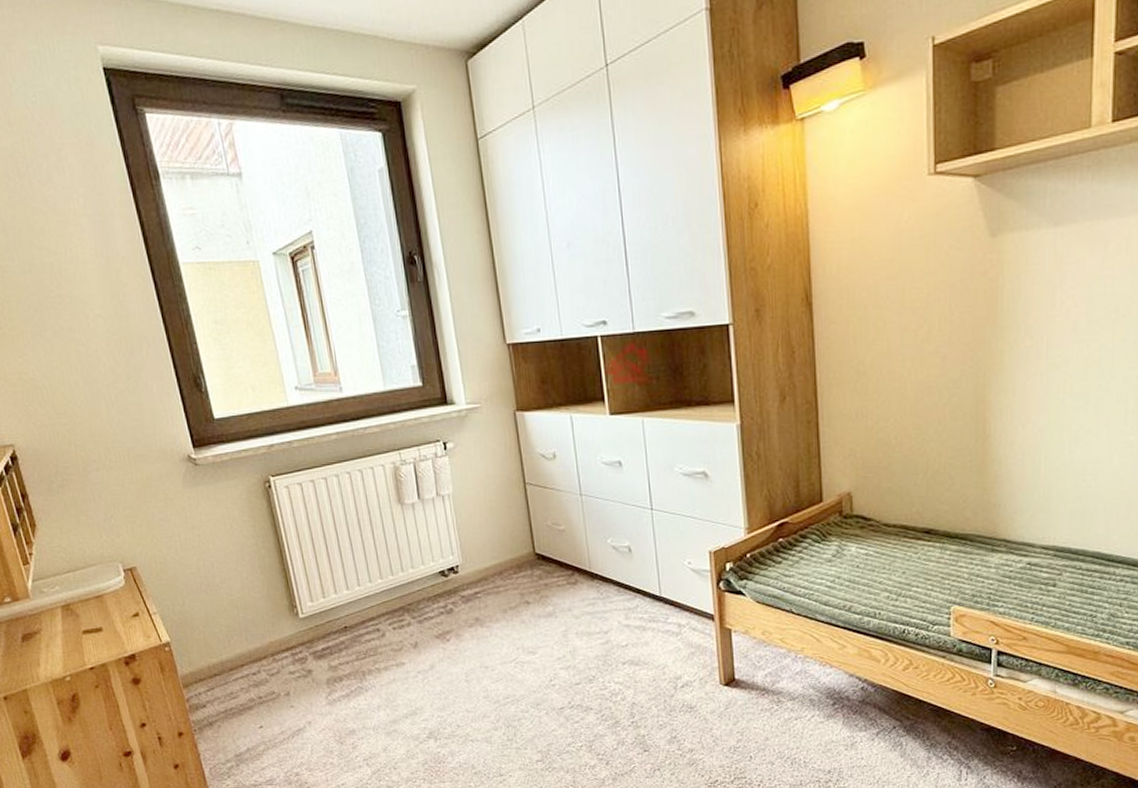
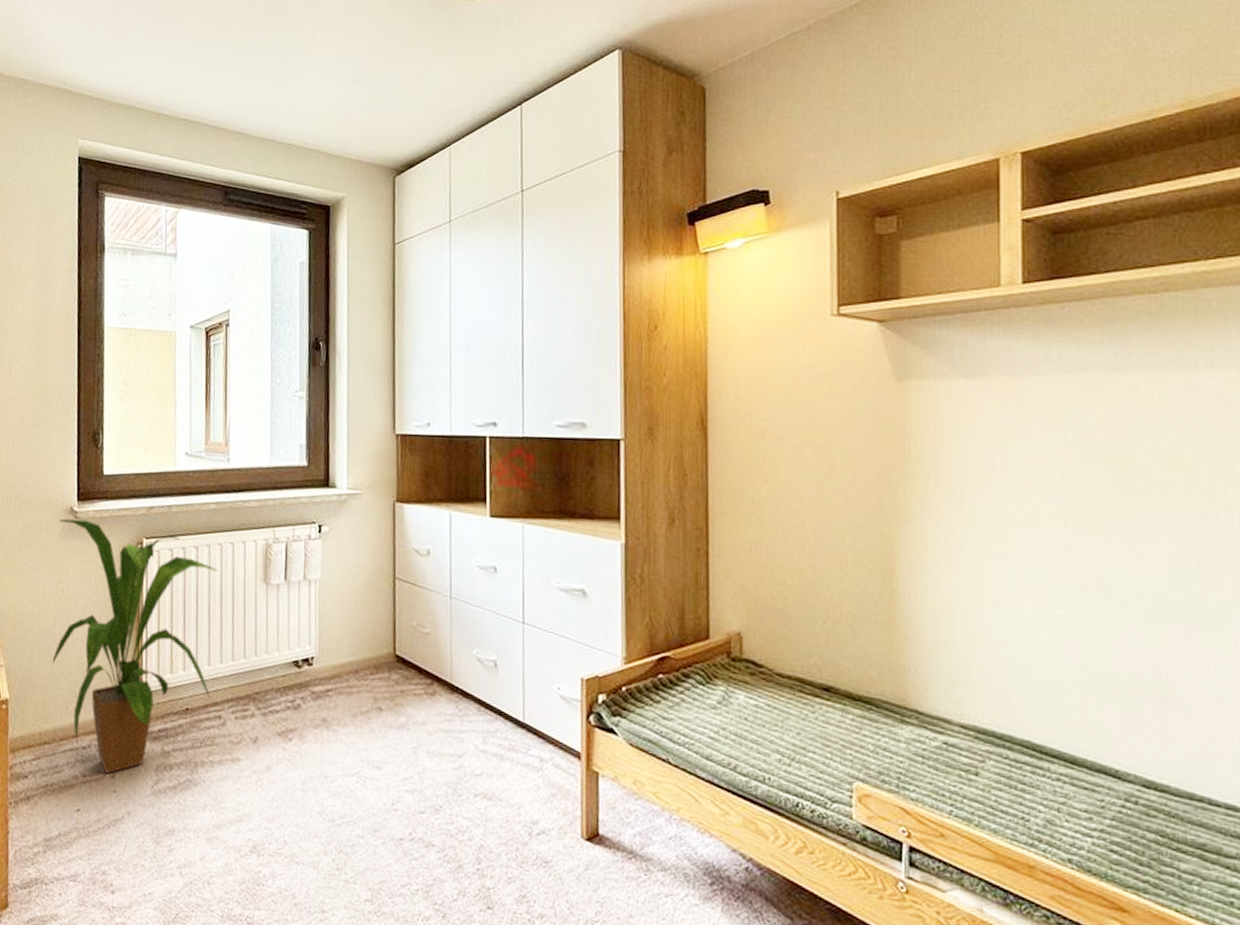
house plant: none [178,465,366,692] -> present [52,518,218,773]

